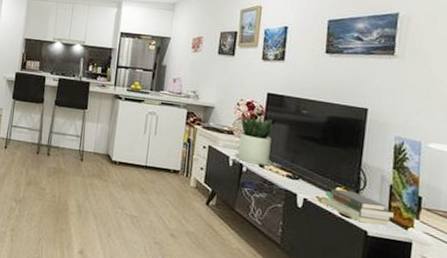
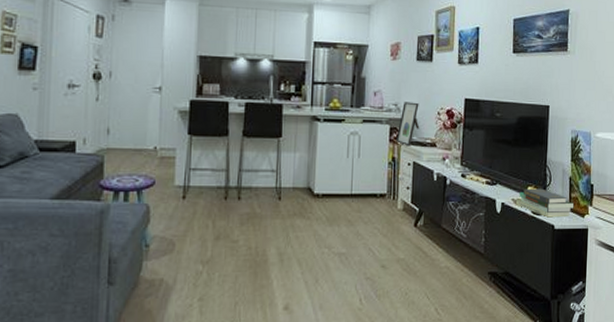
picture frame: none [192,90,218,131] -> present [396,102,420,147]
planter: present [234,114,273,166] -> none [438,123,474,175]

